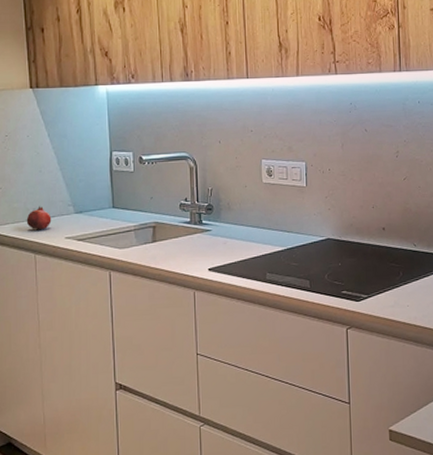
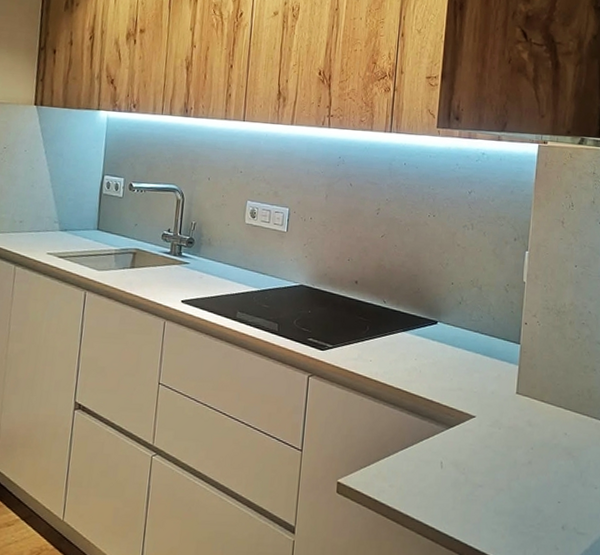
fruit: present [26,205,52,231] -> none [11,219,37,243]

